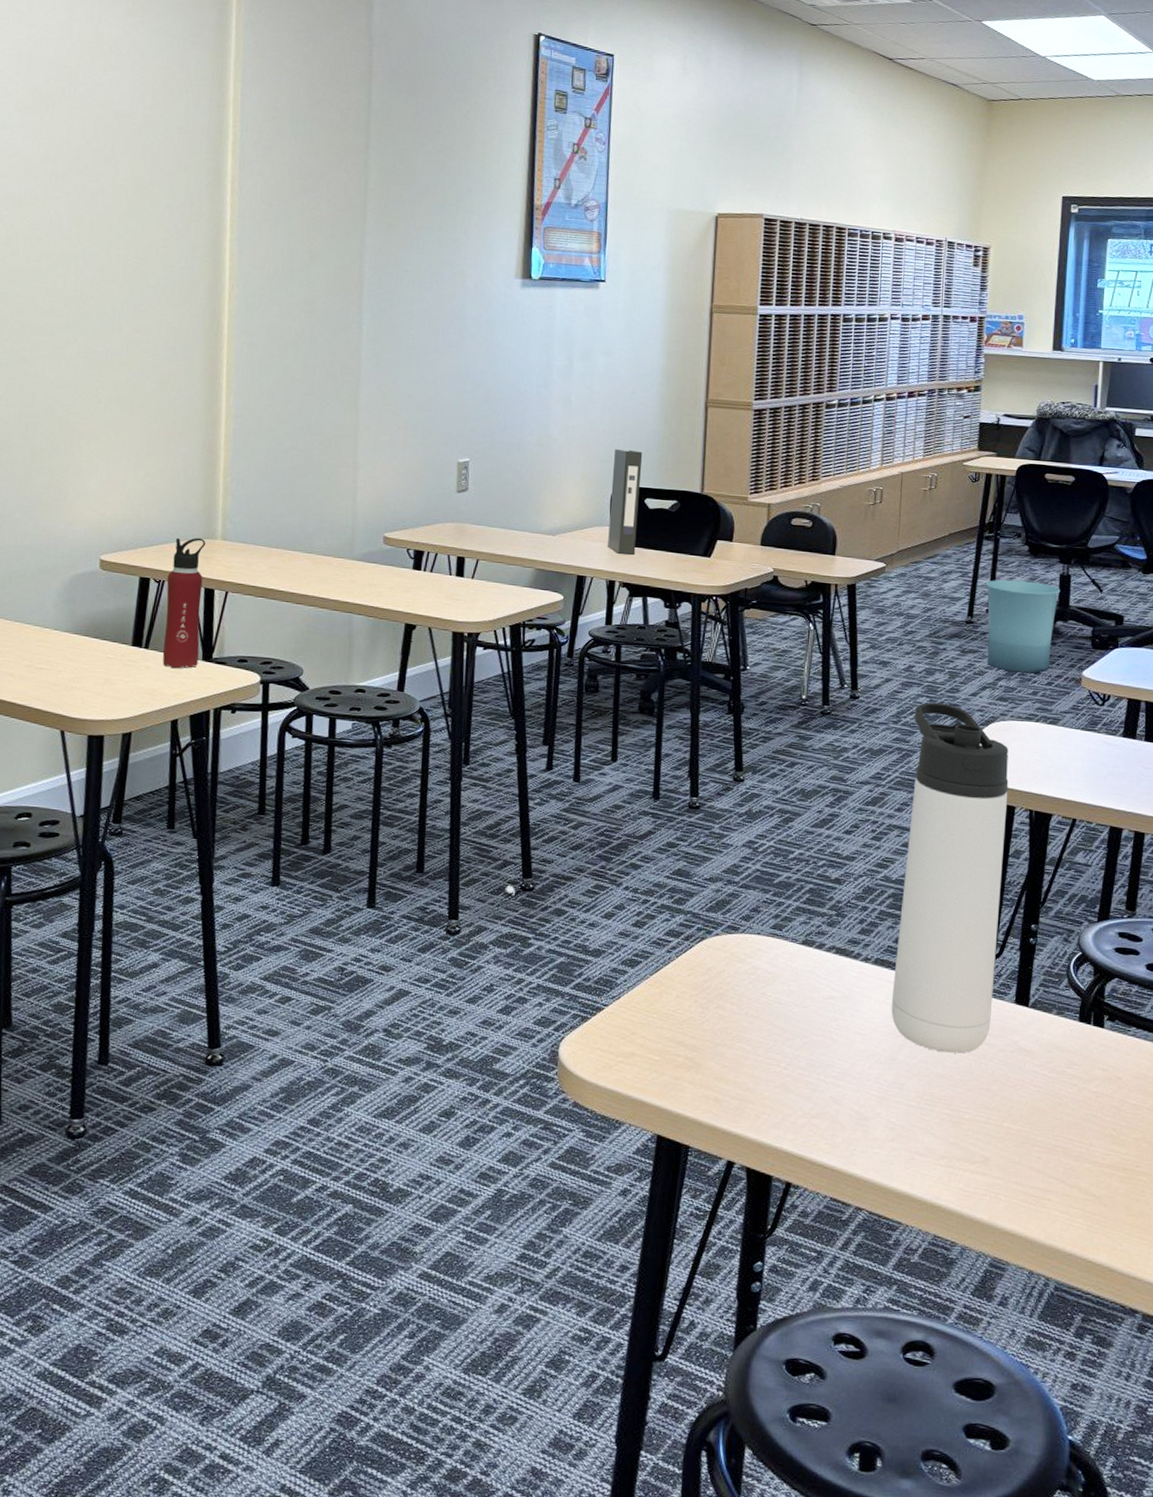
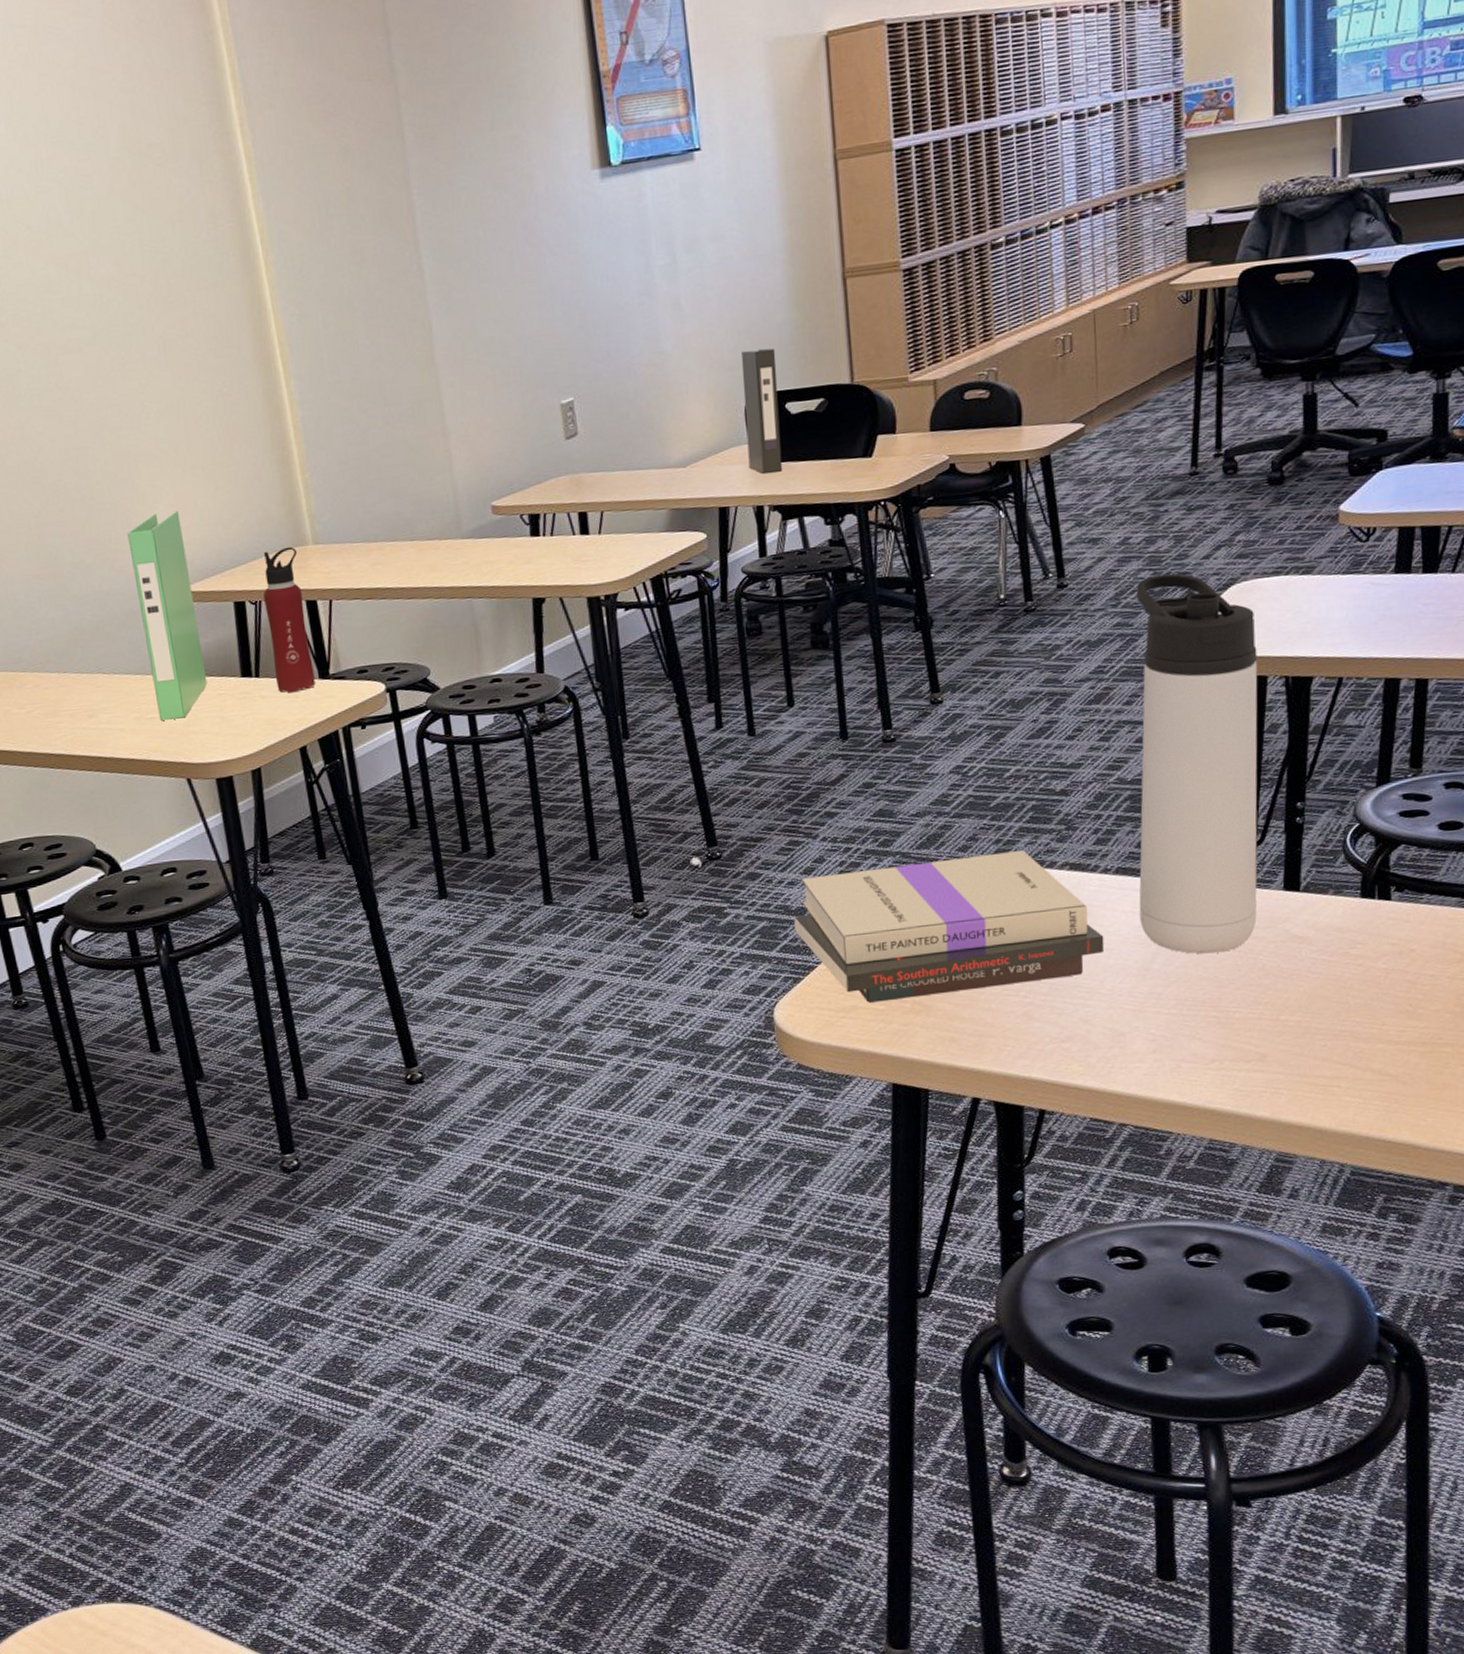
binder: none [48,486,108,674] -> present [127,510,207,721]
books: none [589,921,859,1055] -> present [794,850,1105,1003]
waste bin: present [985,579,1061,673] -> none [1210,409,1305,523]

